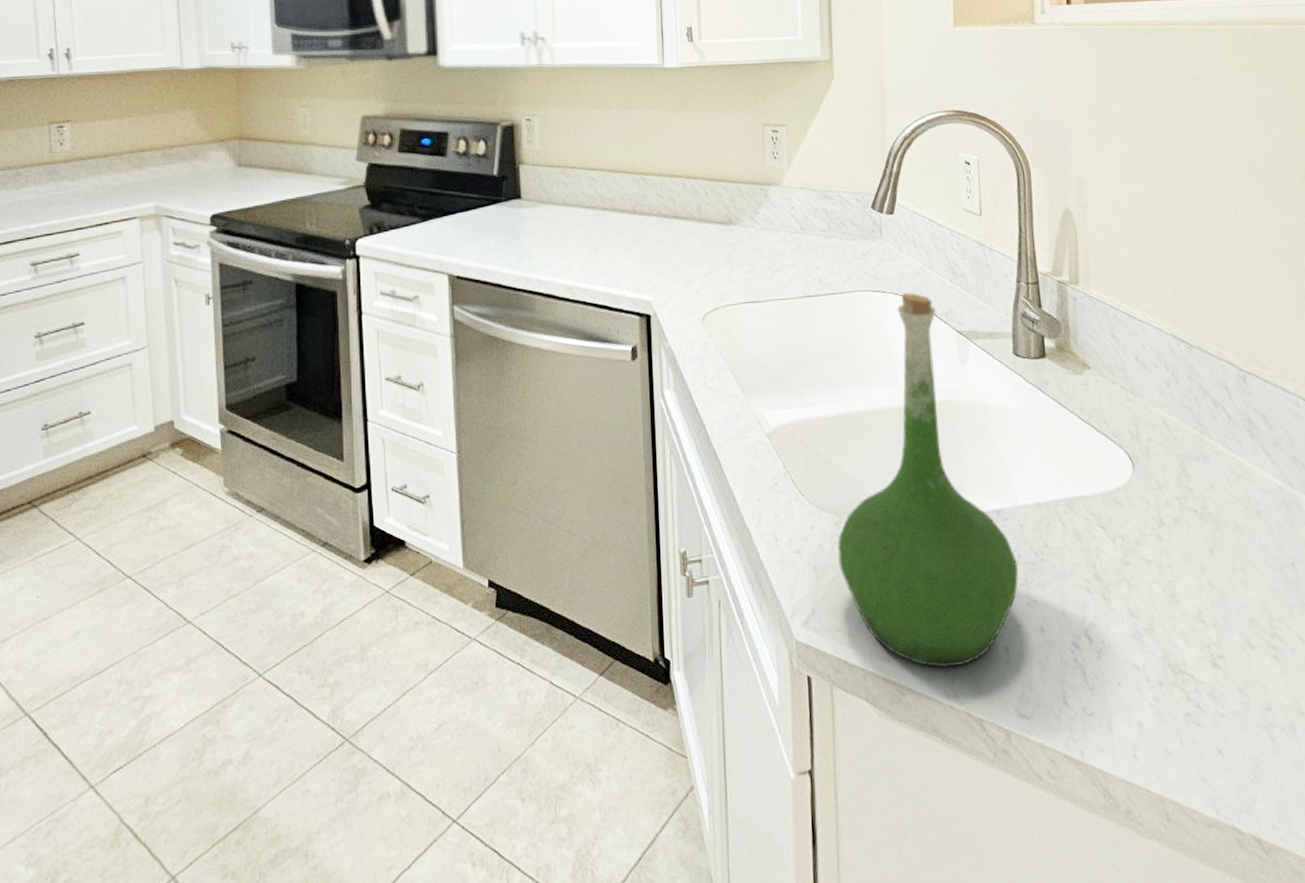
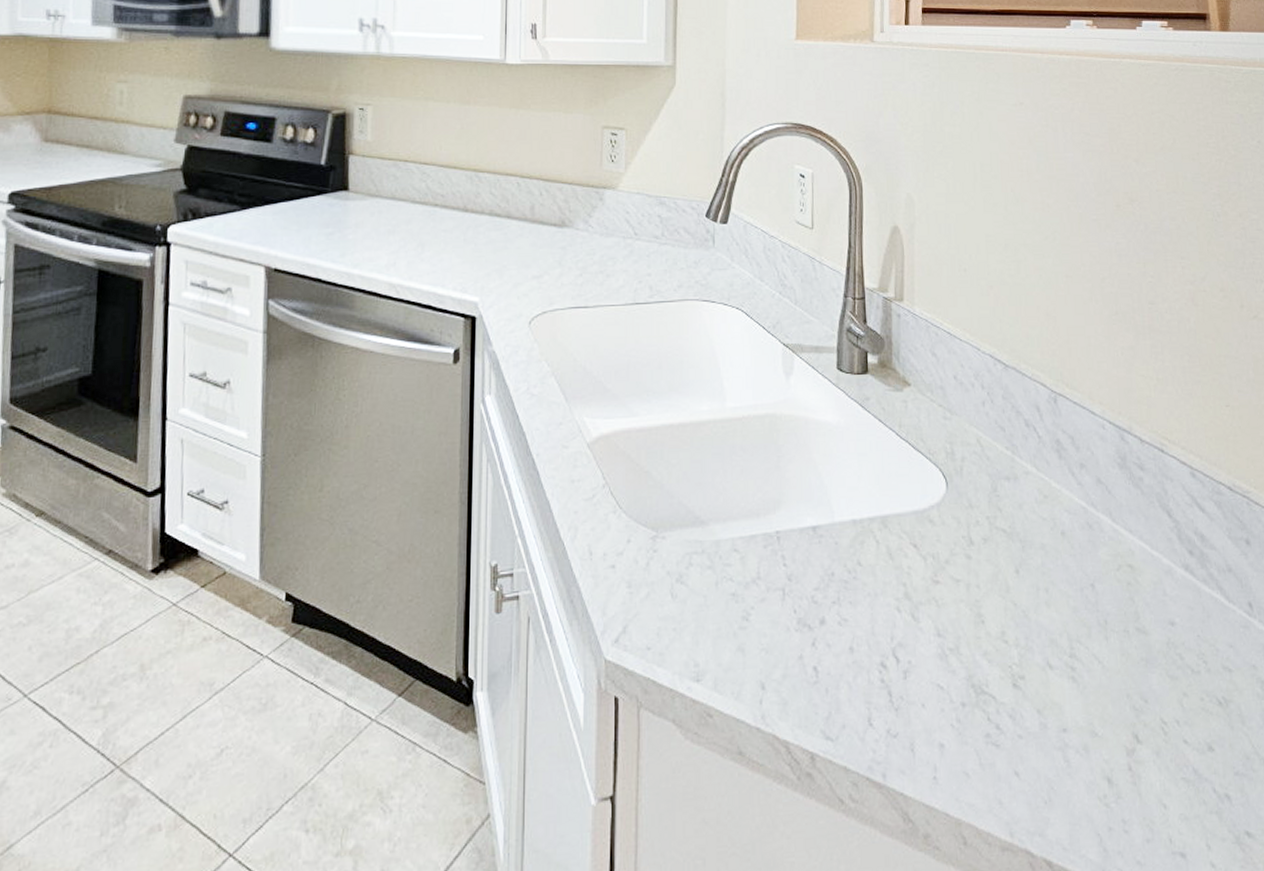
vase: present [837,293,1019,668] -> none [653,304,832,689]

